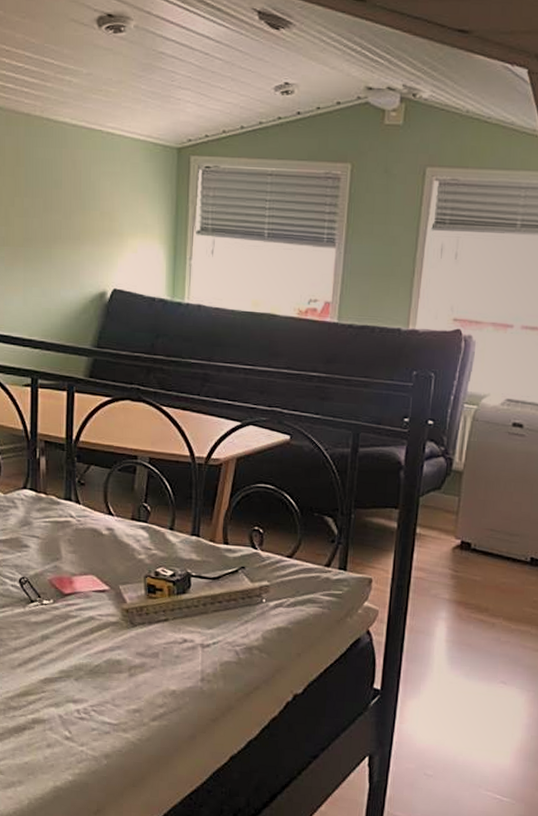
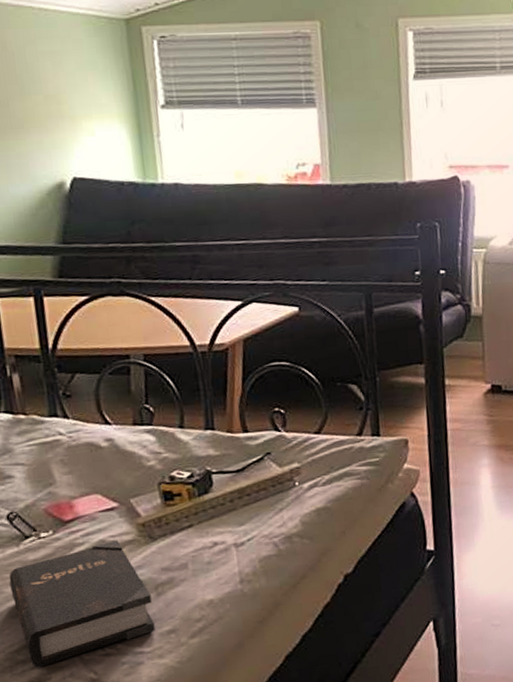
hardback book: none [13,619,124,716] -> present [9,540,155,668]

